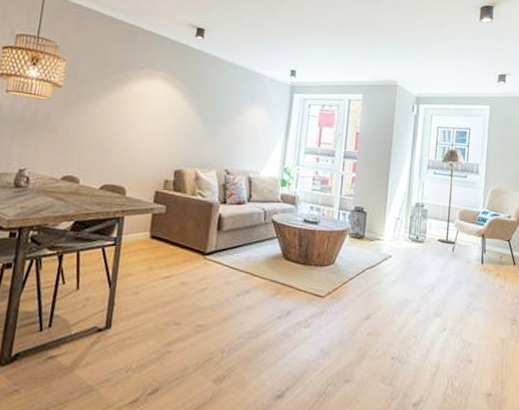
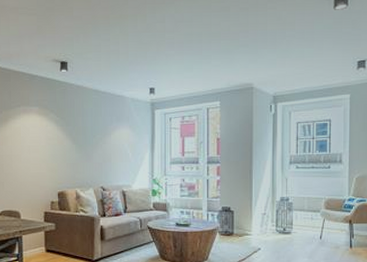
floor lamp: present [438,148,465,244] -> none [304,141,327,232]

